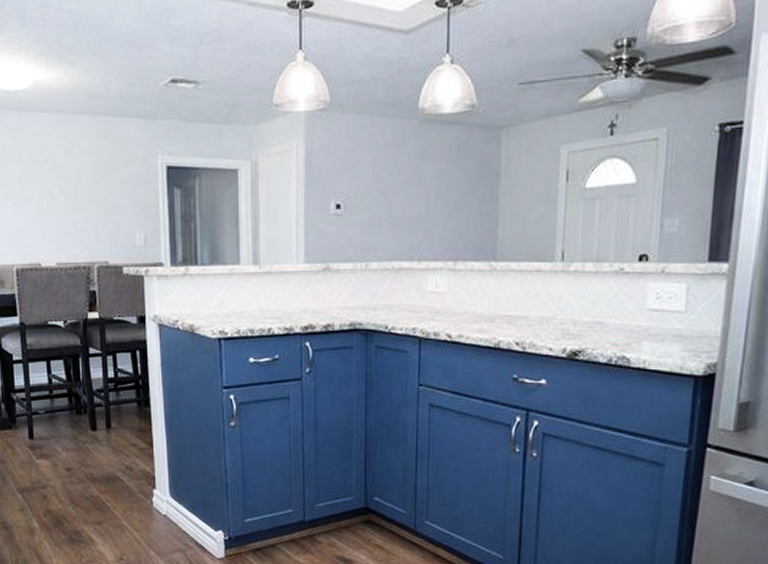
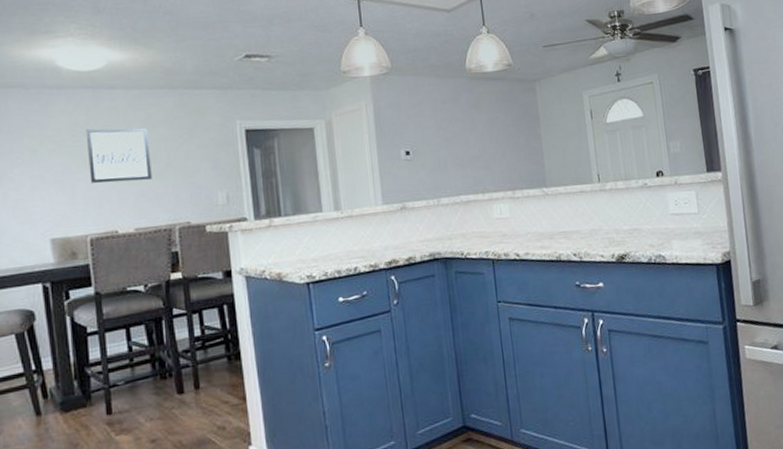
wall art: none [12,154,74,213] -> present [85,128,152,183]

